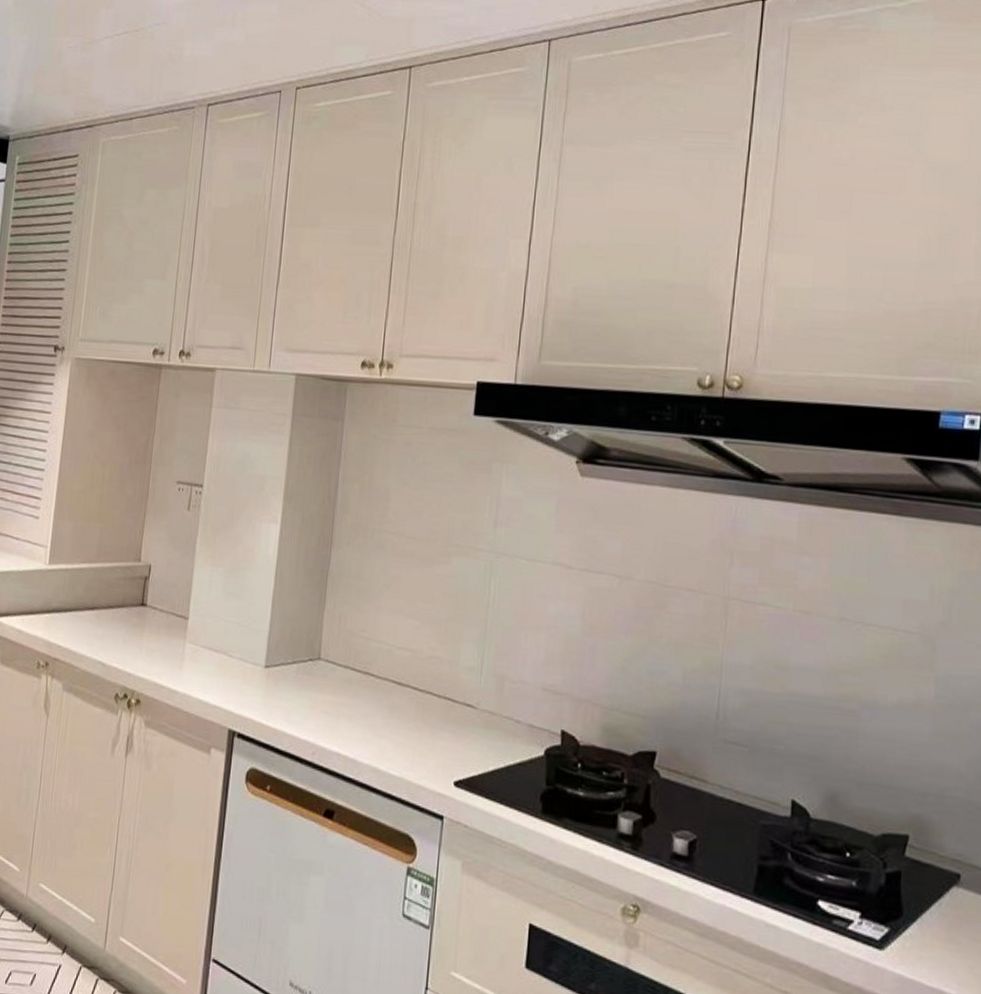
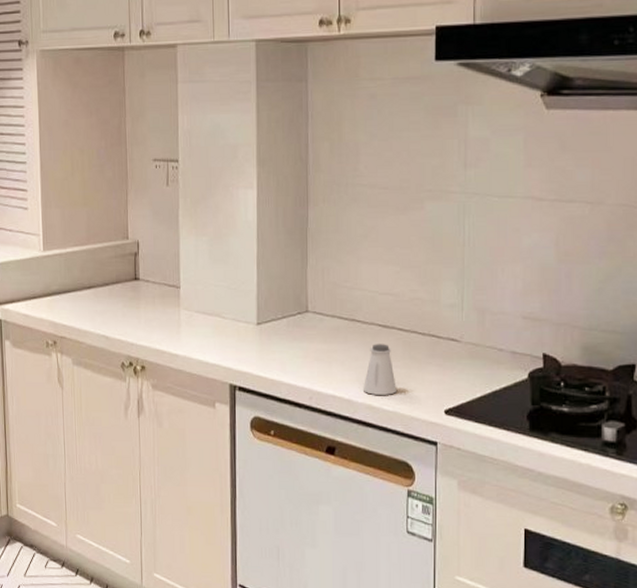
saltshaker: none [370,701,406,759] -> present [364,344,396,395]

